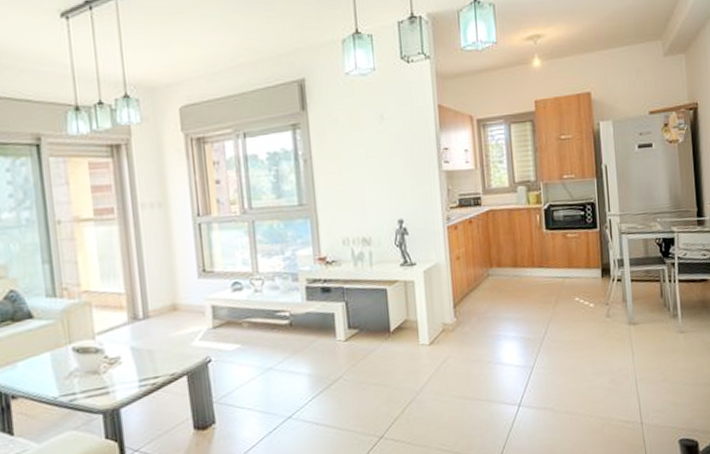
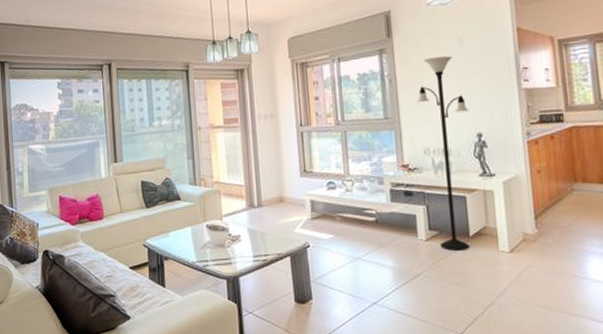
floor lamp: none [335,134,391,350] -> present [417,56,469,252]

